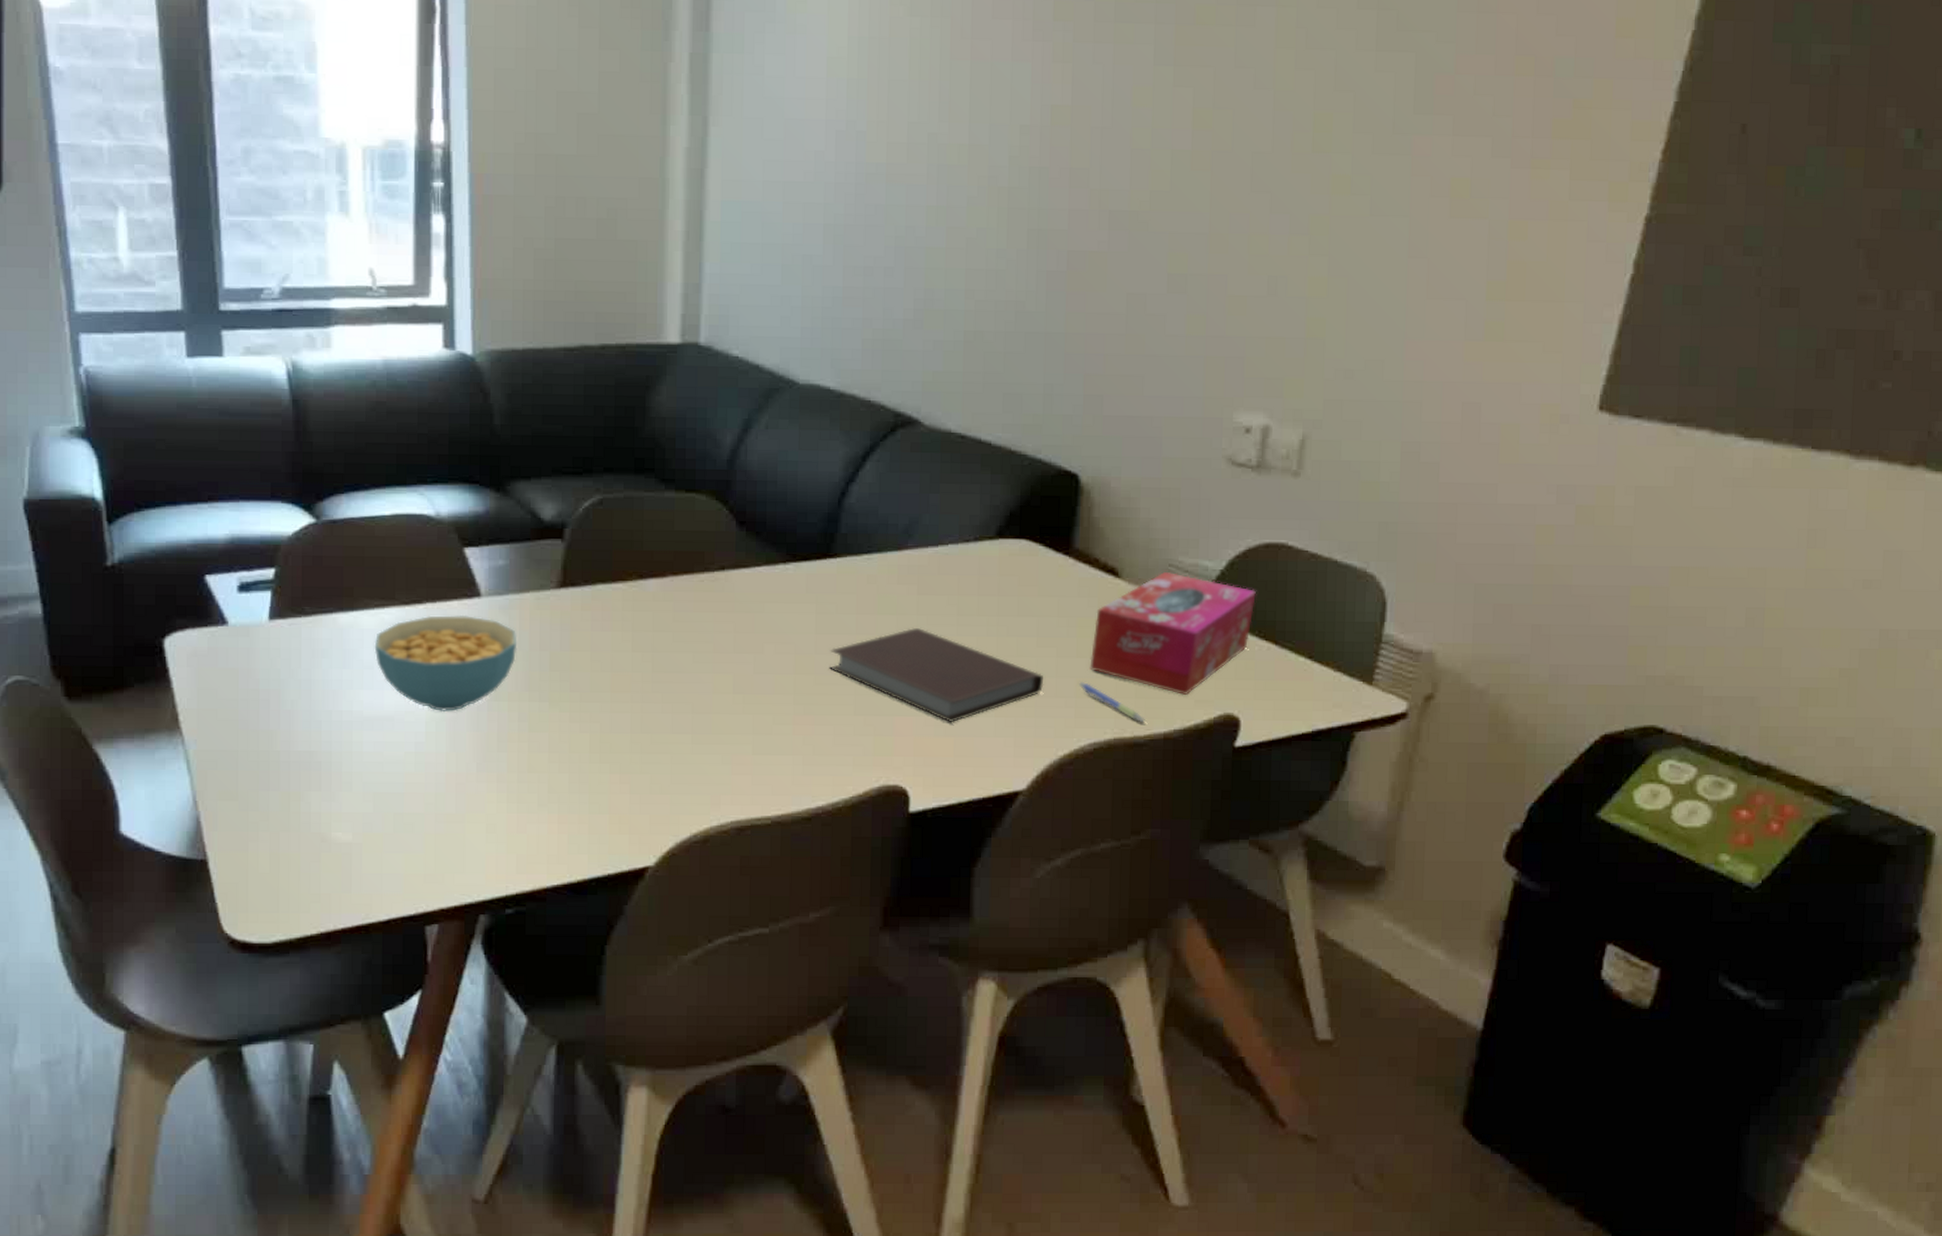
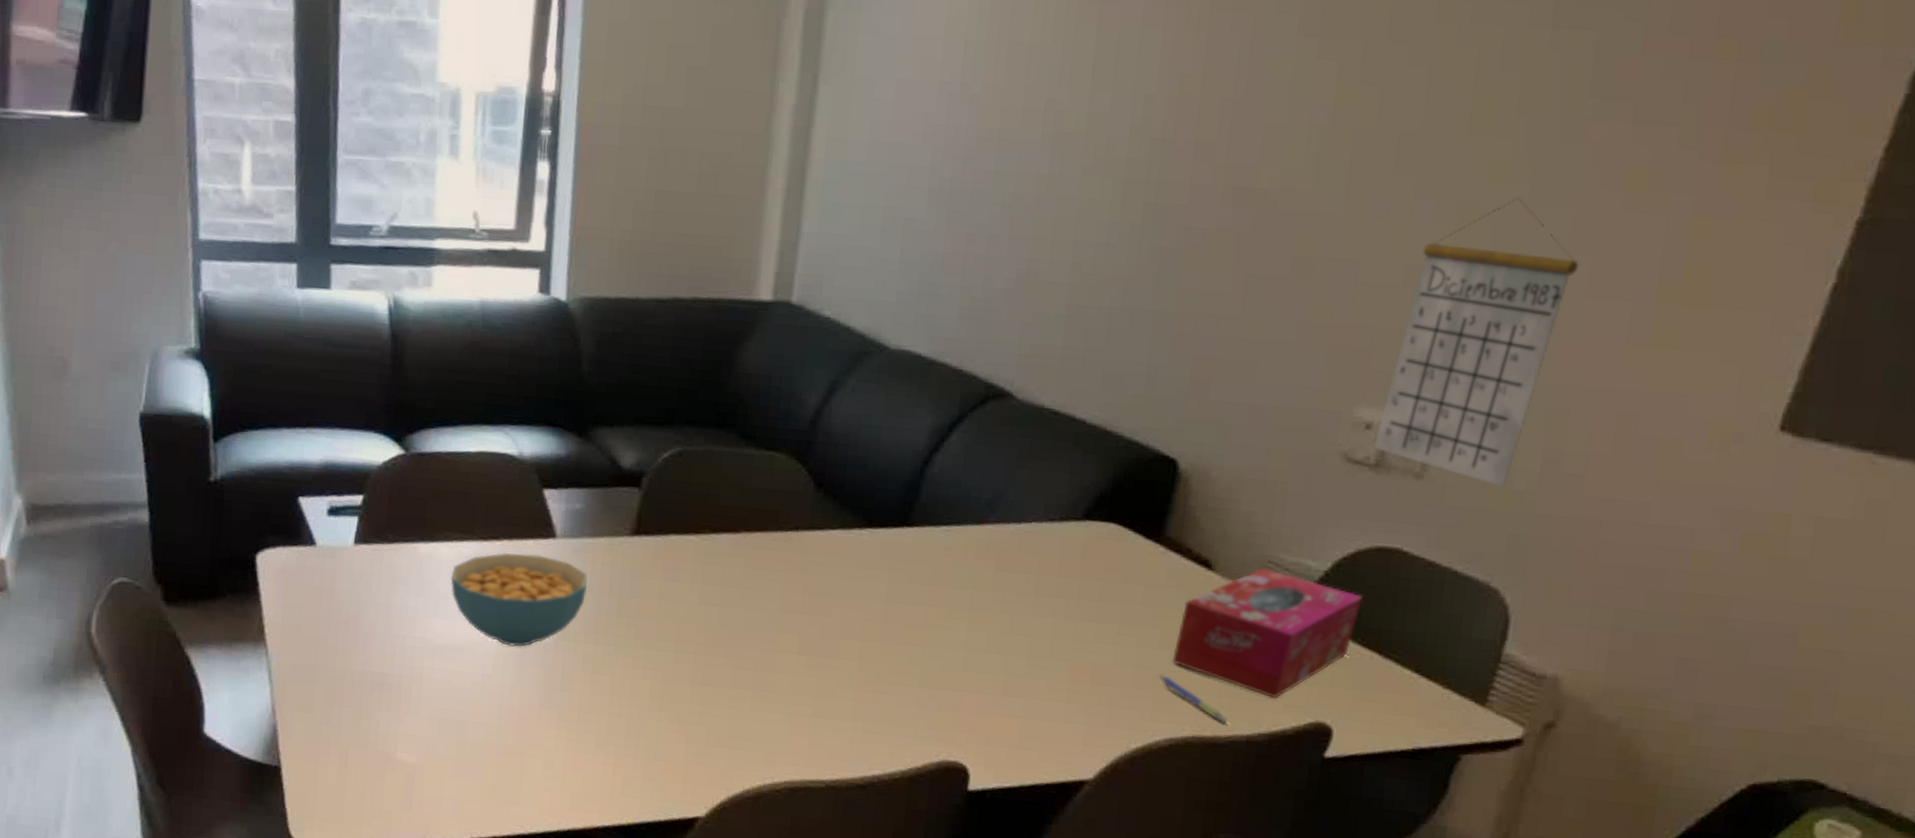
notebook: present [828,628,1044,723] -> none [896,604,1122,705]
calendar: none [1254,208,1417,479] -> present [1374,197,1579,487]

